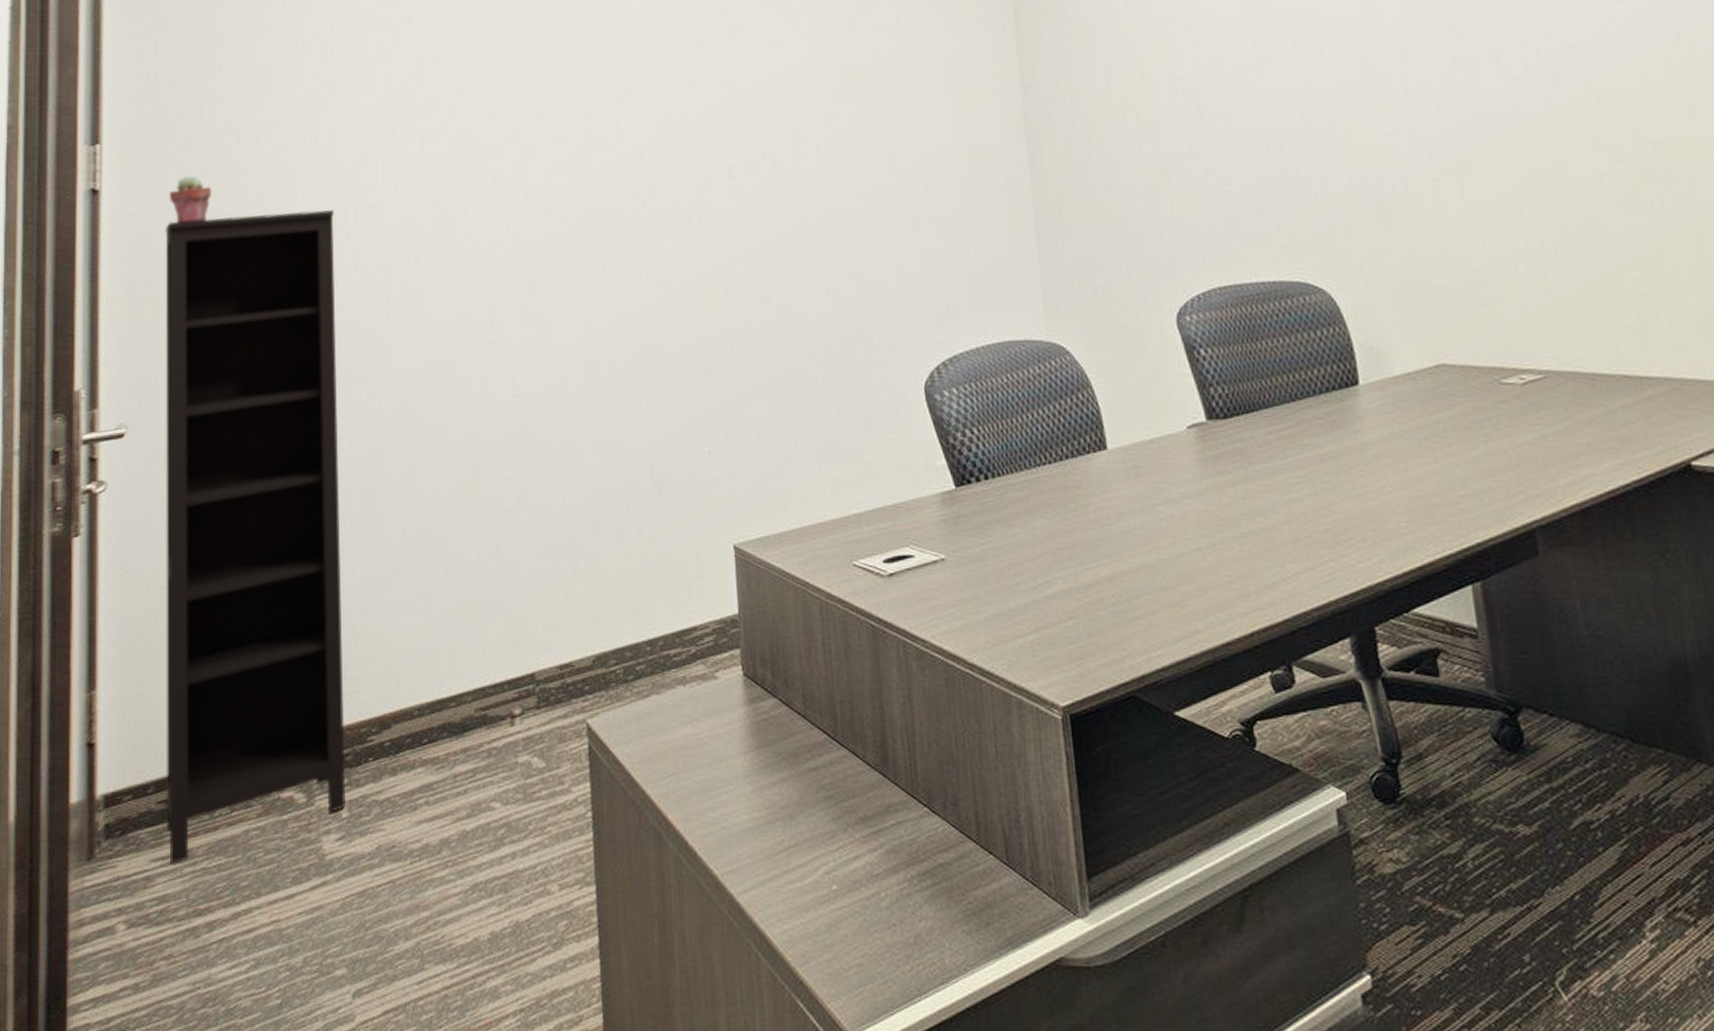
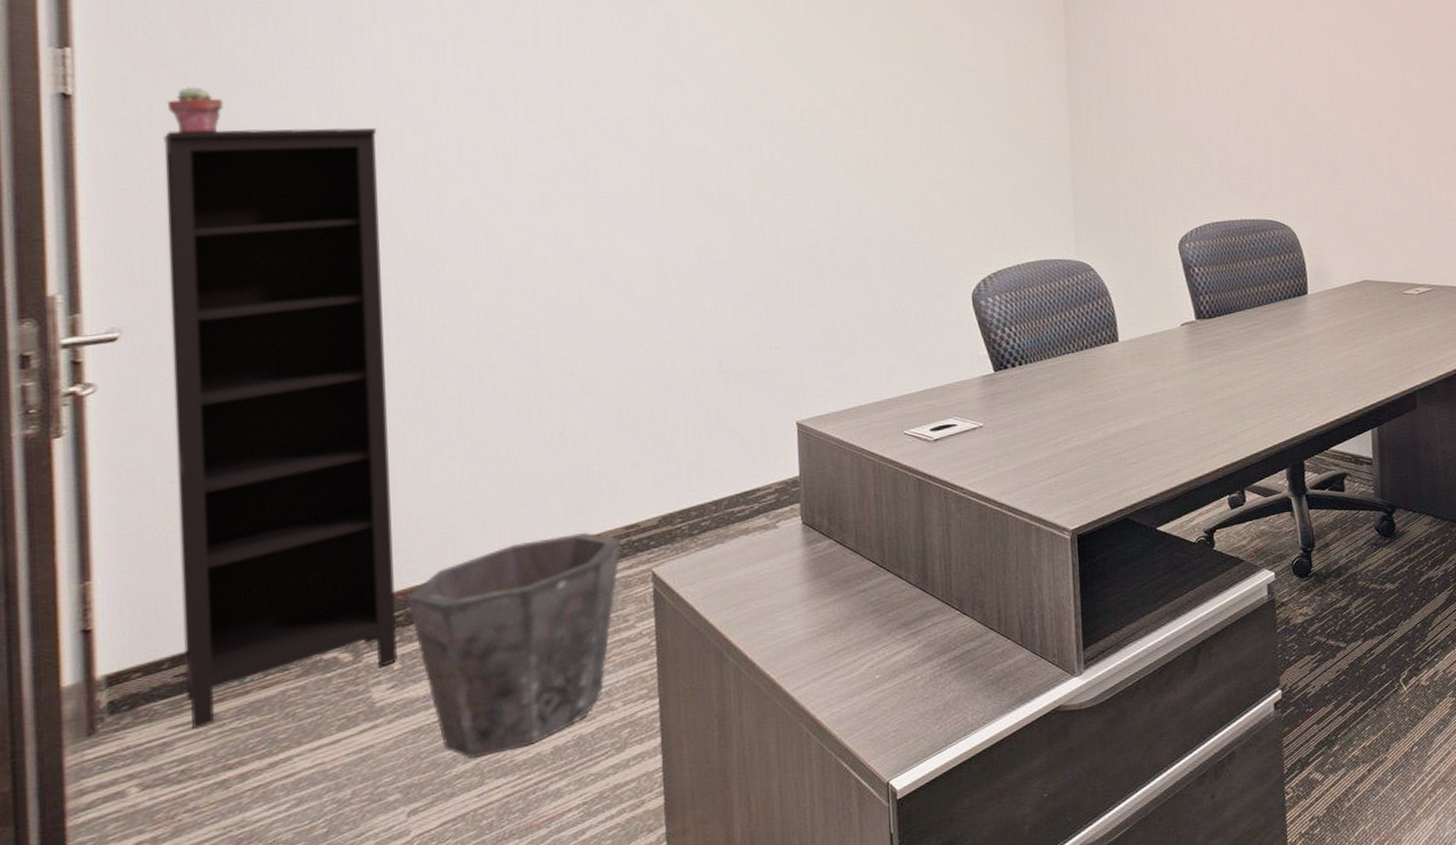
waste bin: none [354,669,556,935] -> present [406,532,622,758]

